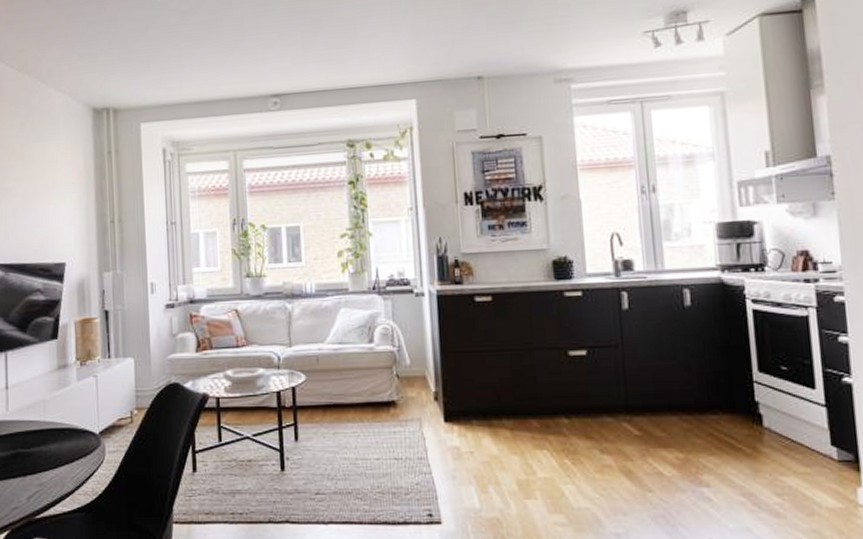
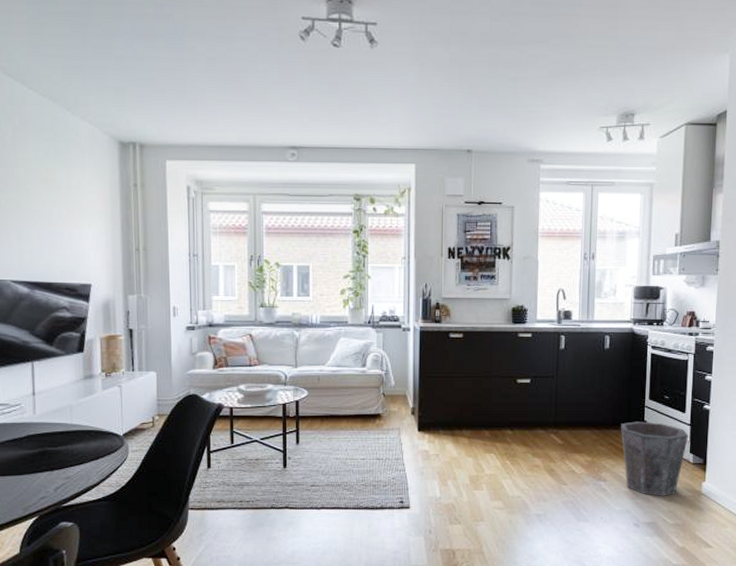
waste bin: none [722,402,826,508] -> present [621,421,688,496]

